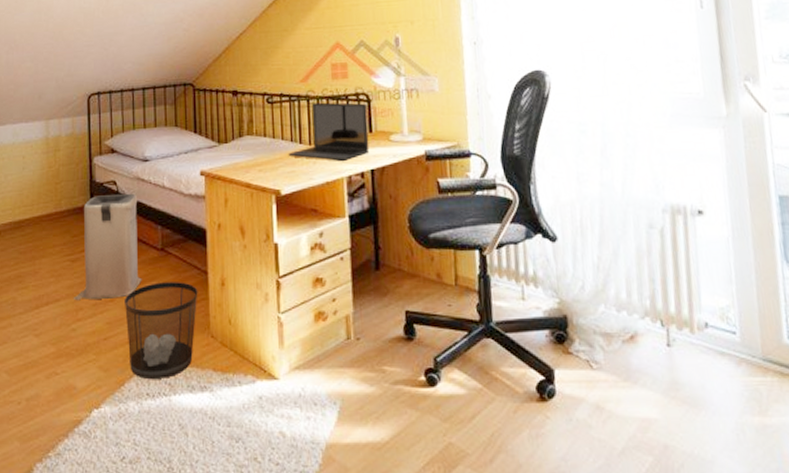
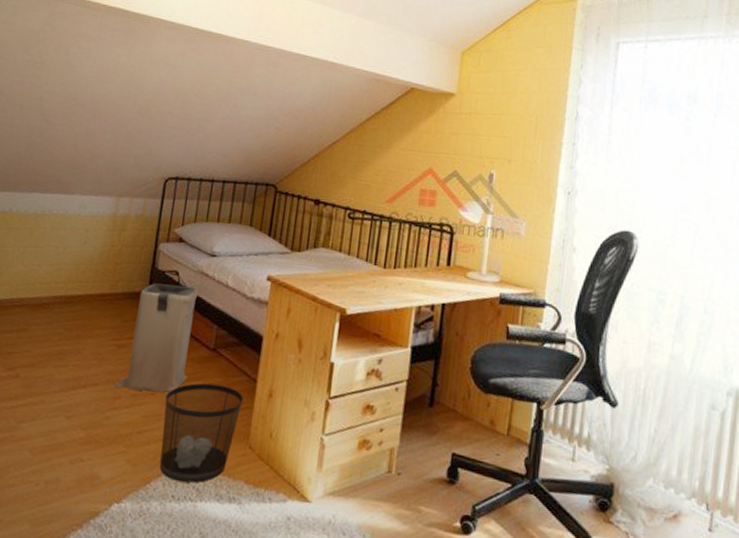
laptop: present [288,102,370,161] -> none [360,225,449,290]

